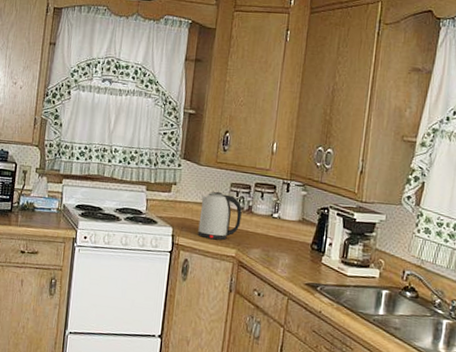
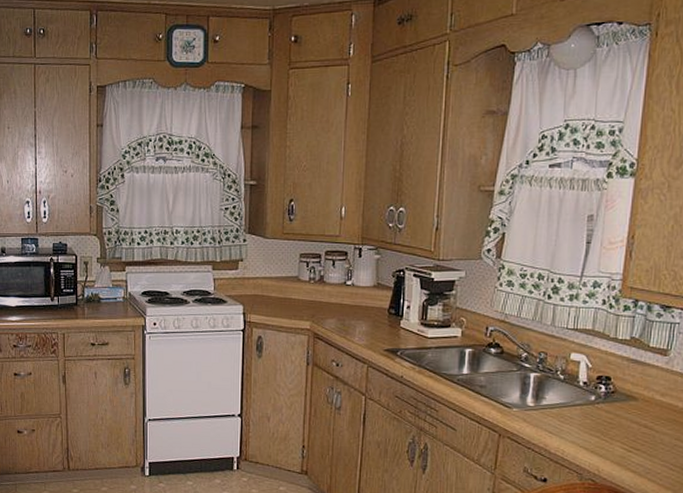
kettle: present [198,191,242,240] -> none [269,263,314,314]

